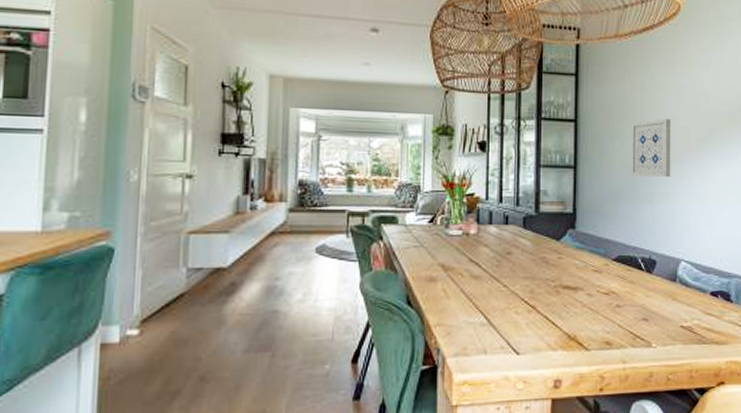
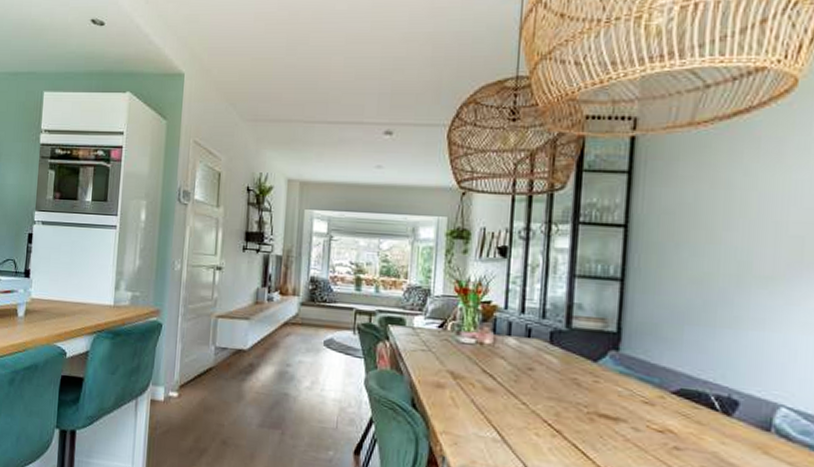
wall art: present [631,118,671,177] -> none [704,225,774,299]

